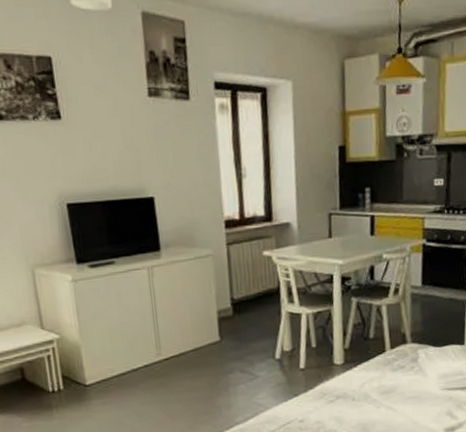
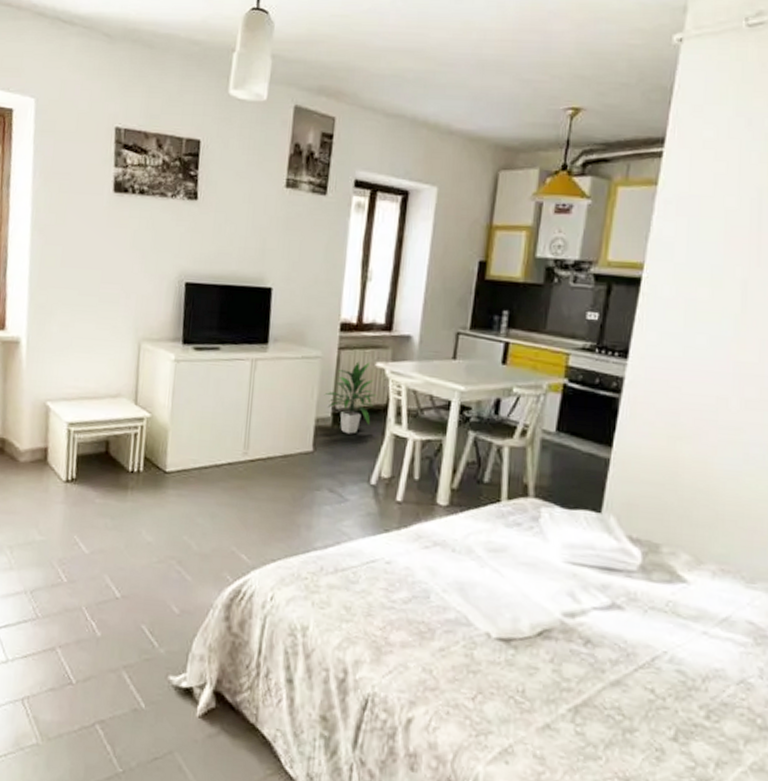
indoor plant: none [221,252,269,320] -> present [324,361,377,434]

